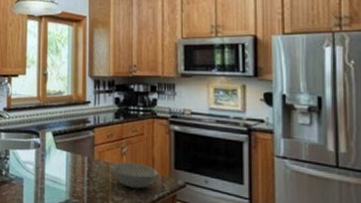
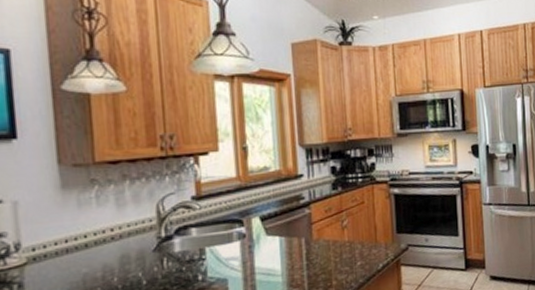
soup bowl: present [111,162,158,189] -> none [331,234,381,263]

